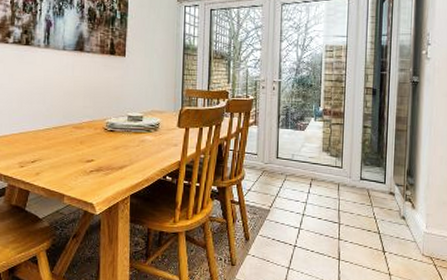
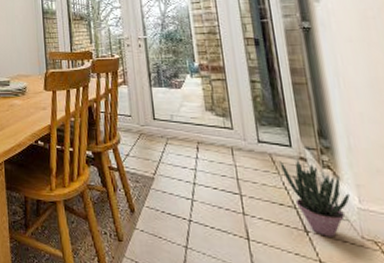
potted plant: none [374,193,420,255] -> present [280,158,350,237]

